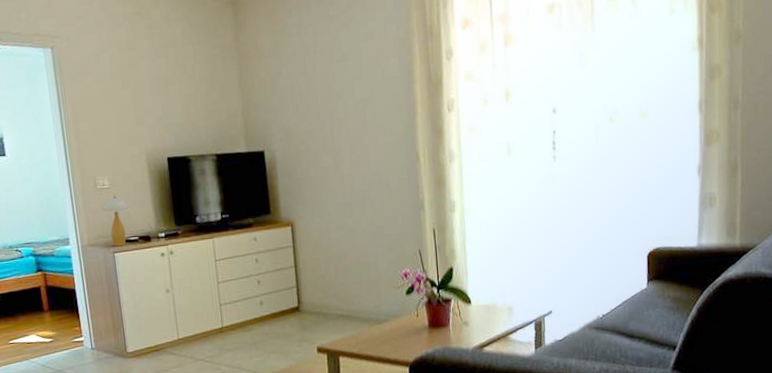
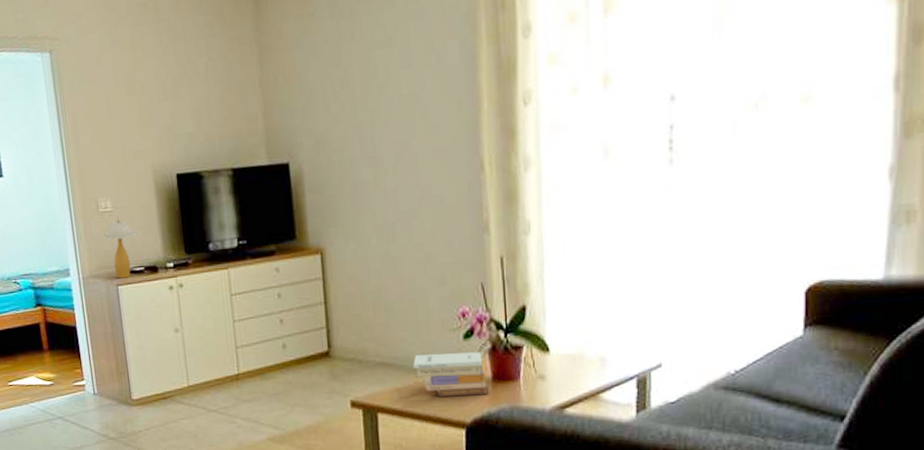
books: none [367,304,427,342] -> present [413,352,489,398]

